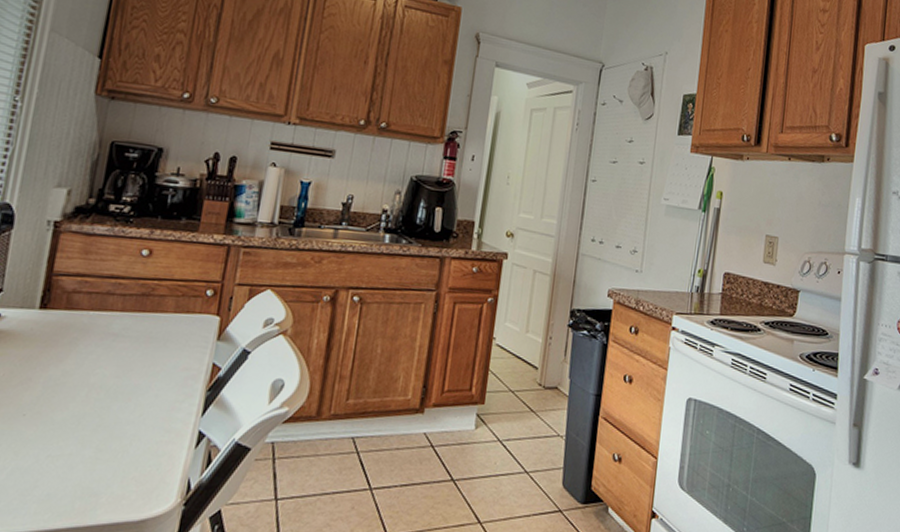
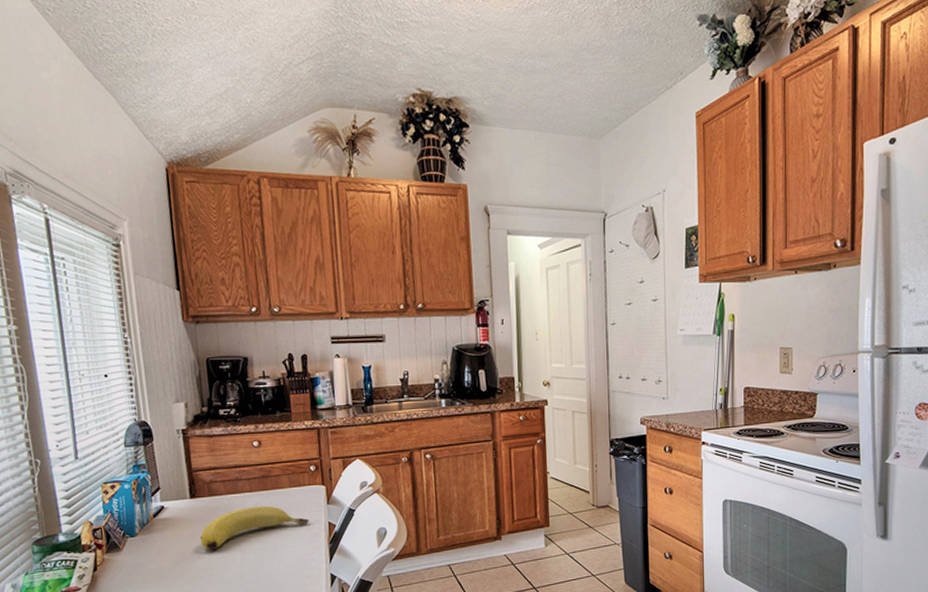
banana: none [36,330,188,381] -> present [200,505,309,550]

